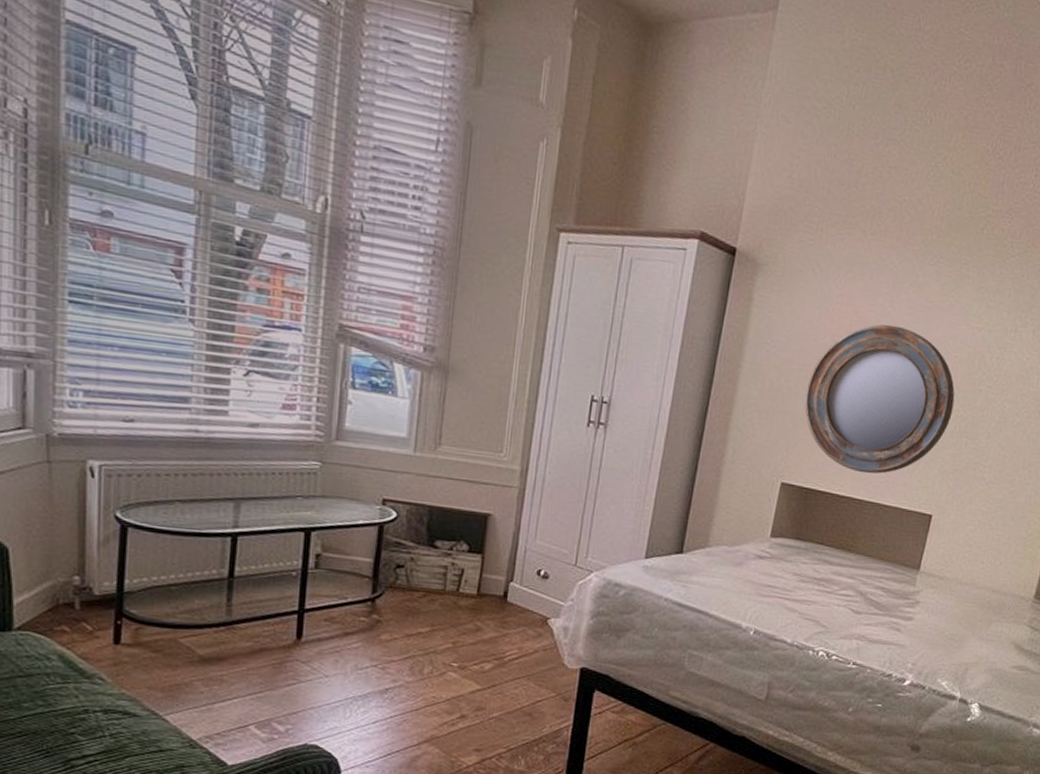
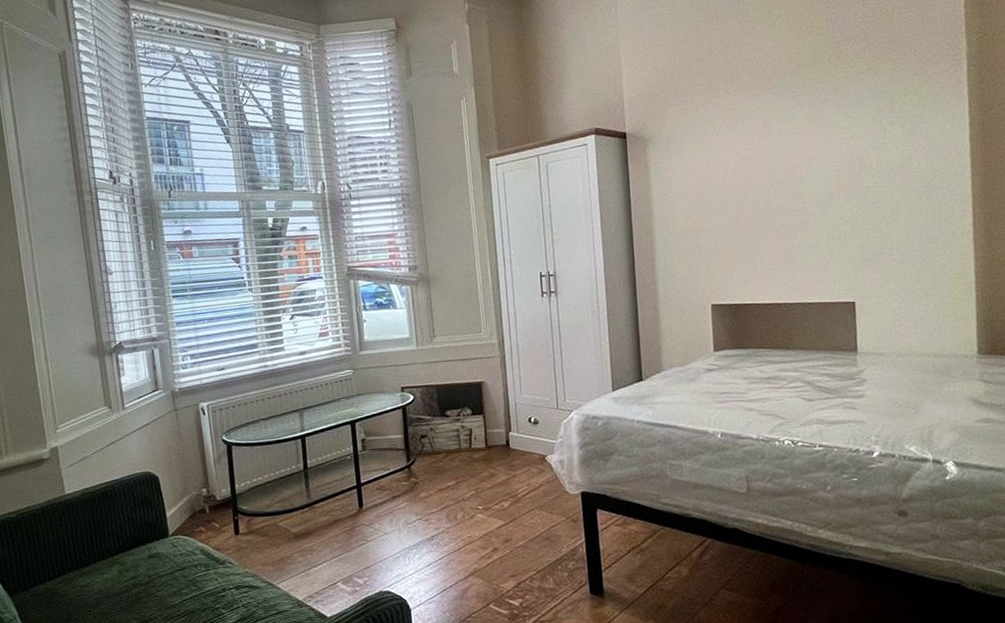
home mirror: present [804,324,955,474] -> none [712,154,848,281]

